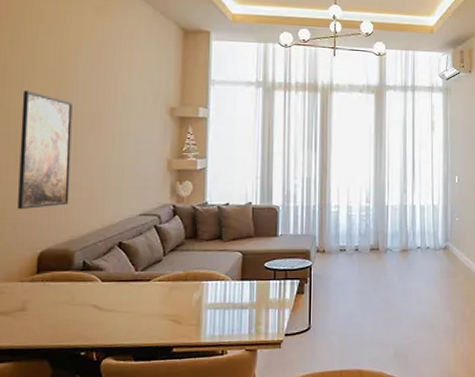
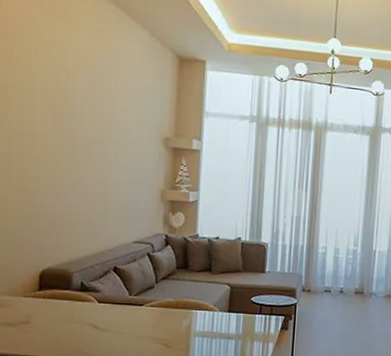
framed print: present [18,91,72,210] -> none [21,112,70,229]

